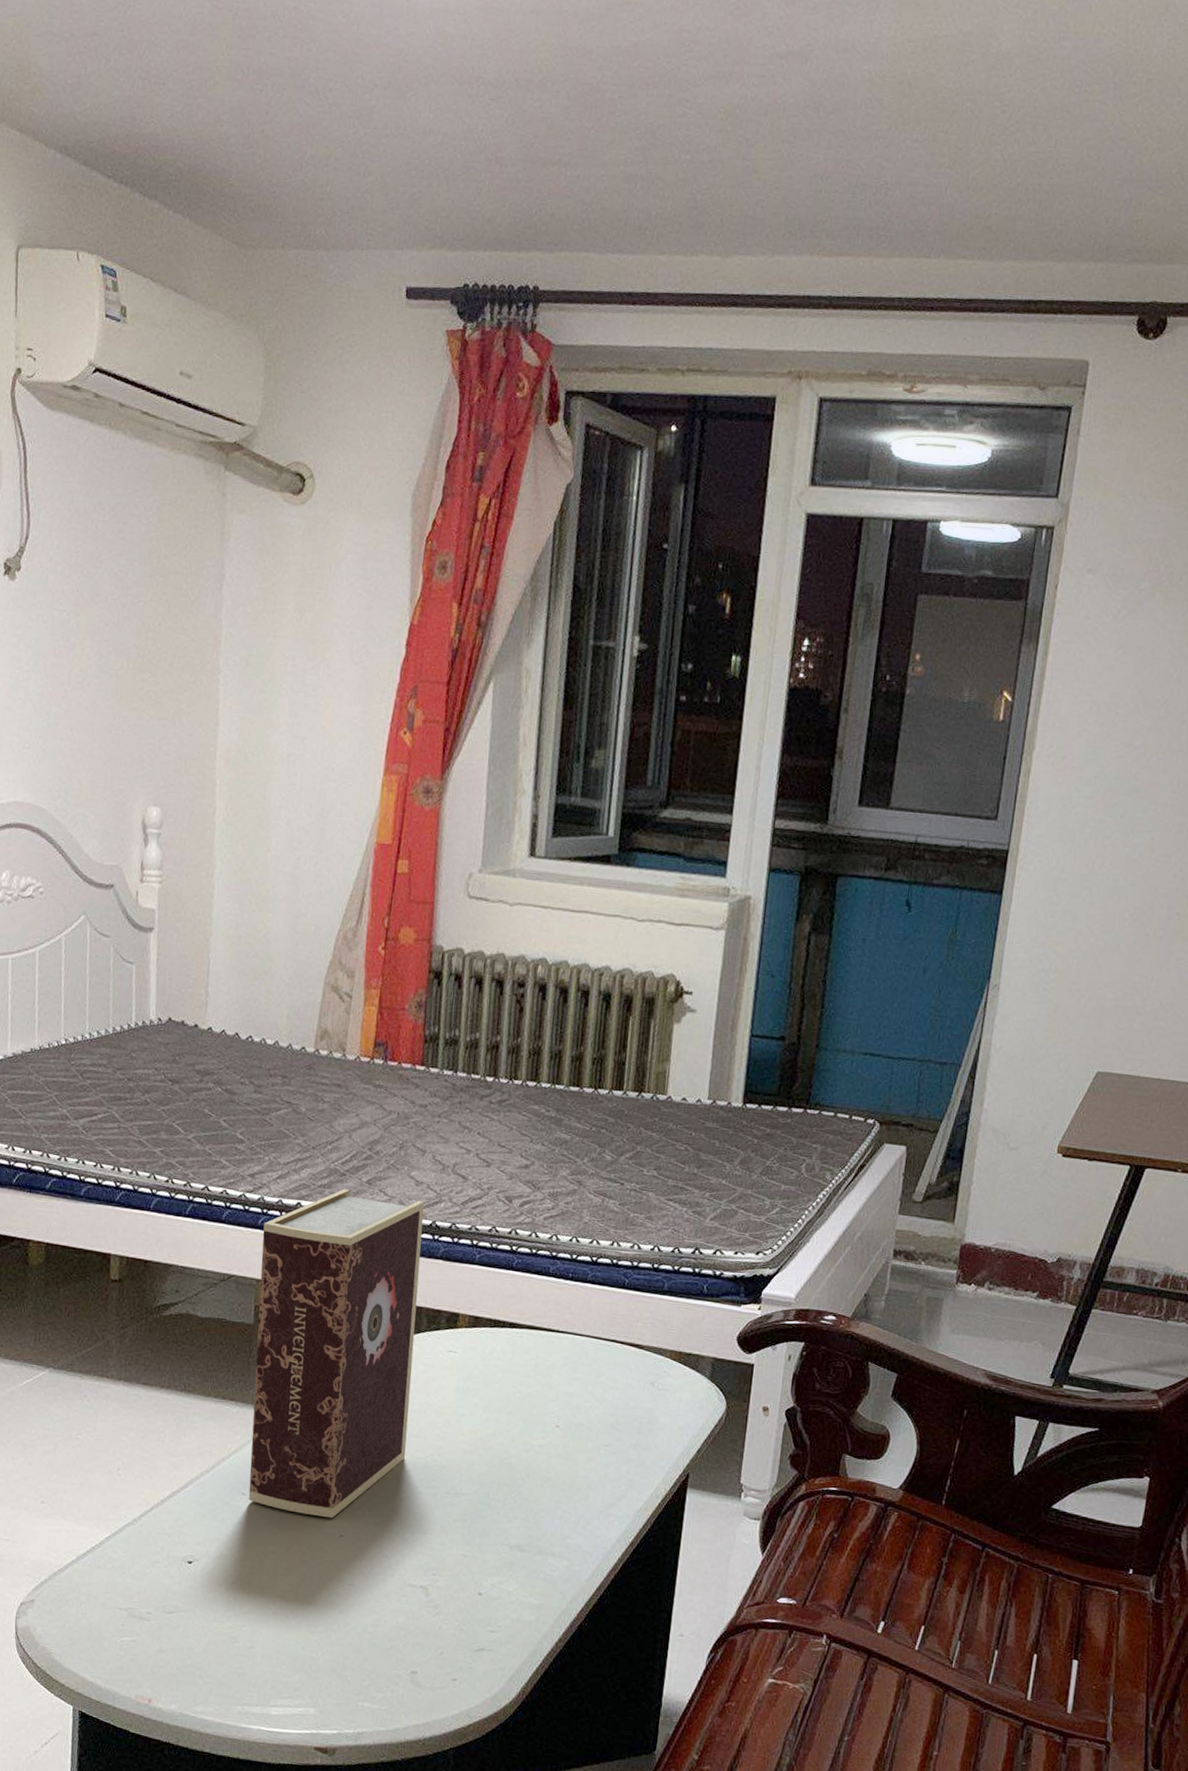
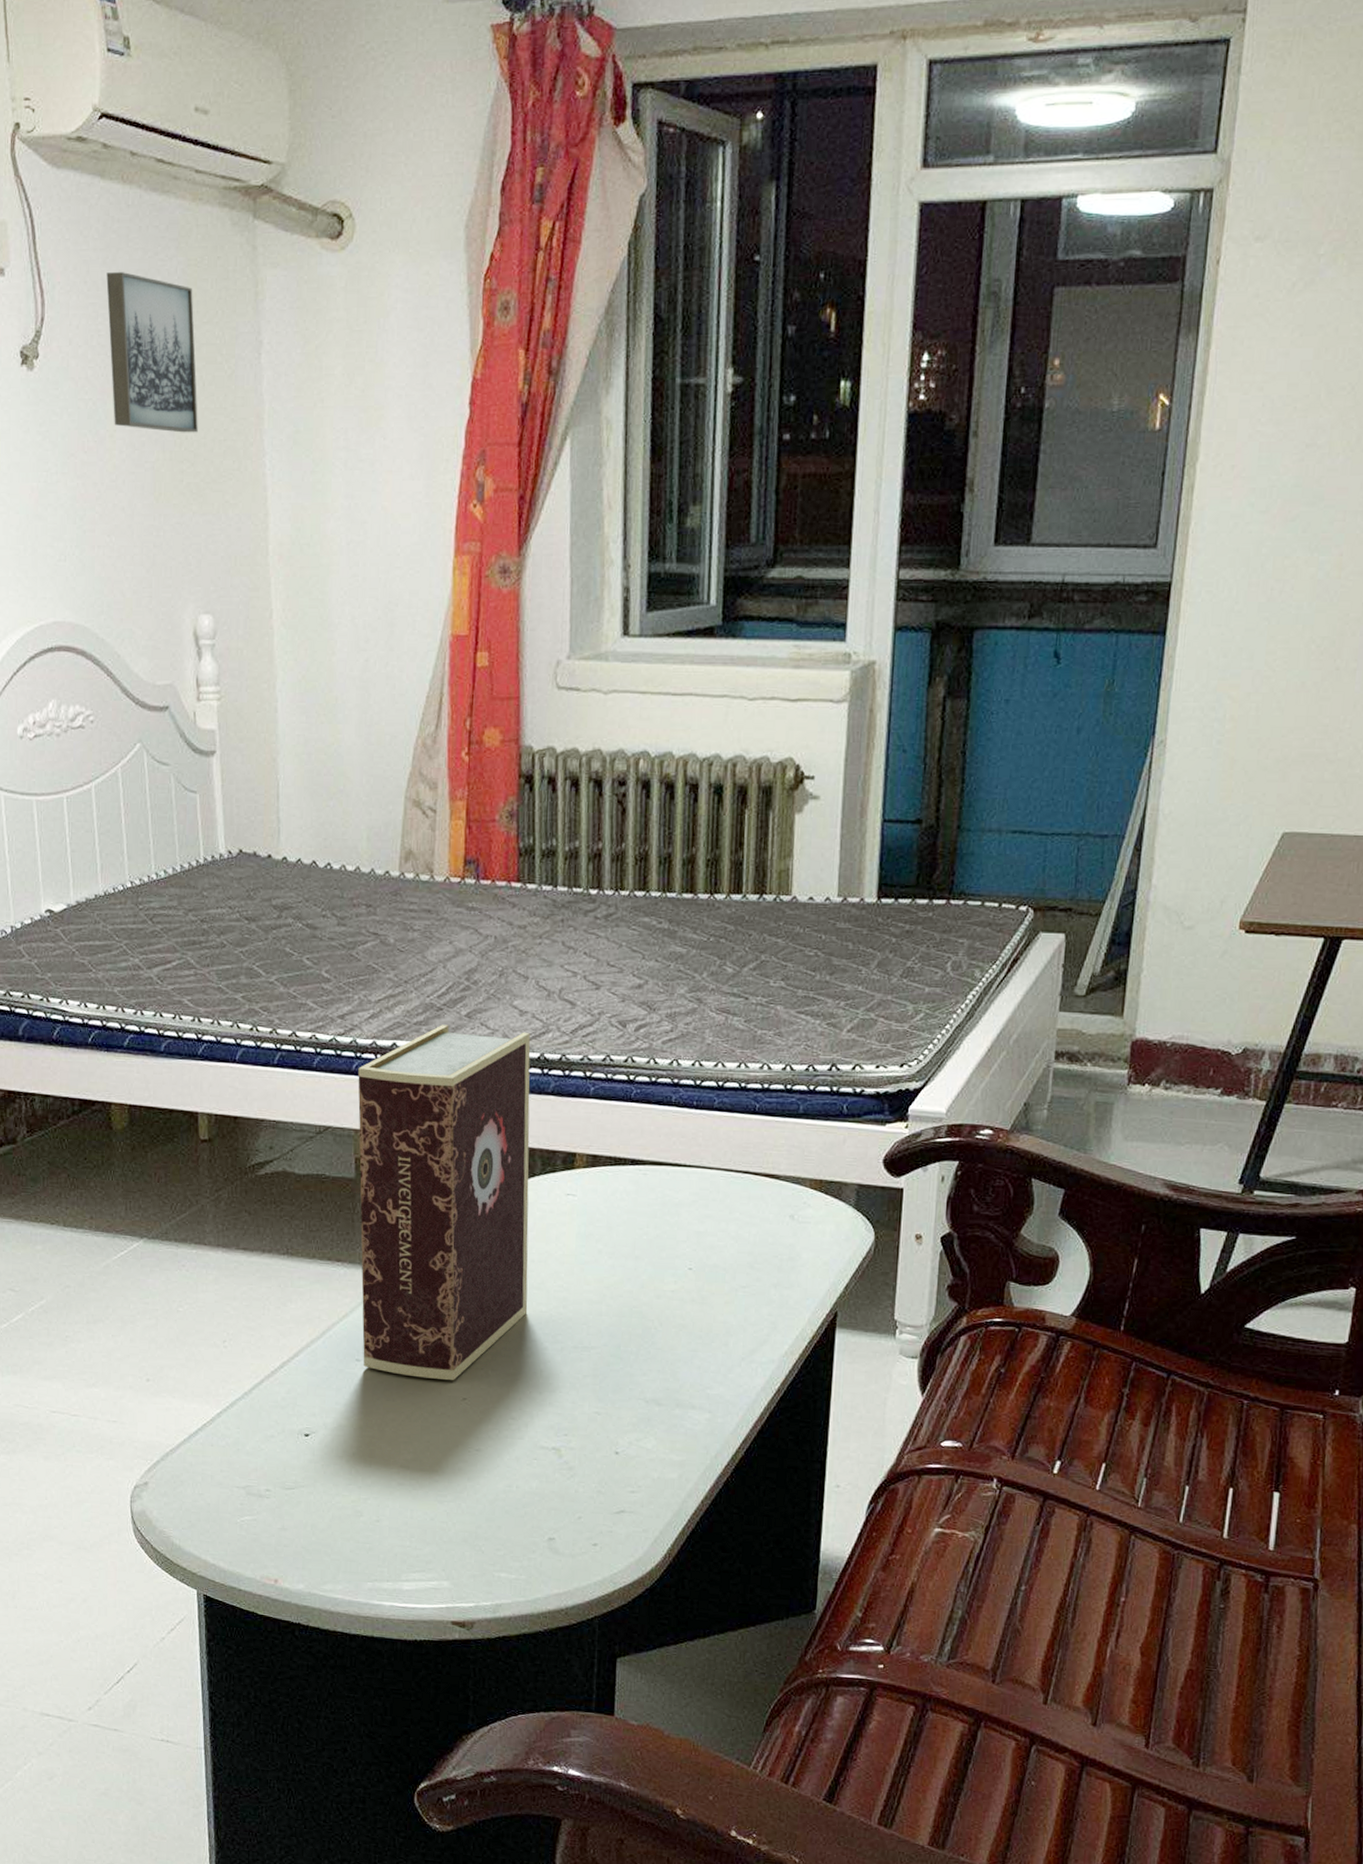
wall art: none [84,503,166,648] -> present [106,272,198,433]

